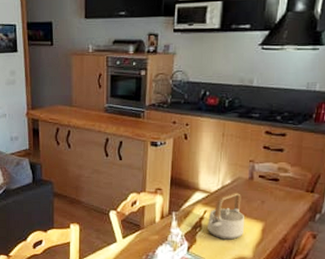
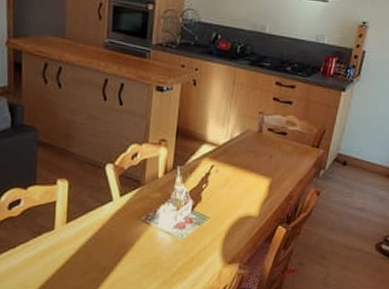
teapot: present [207,192,245,240] -> none [214,145,253,197]

